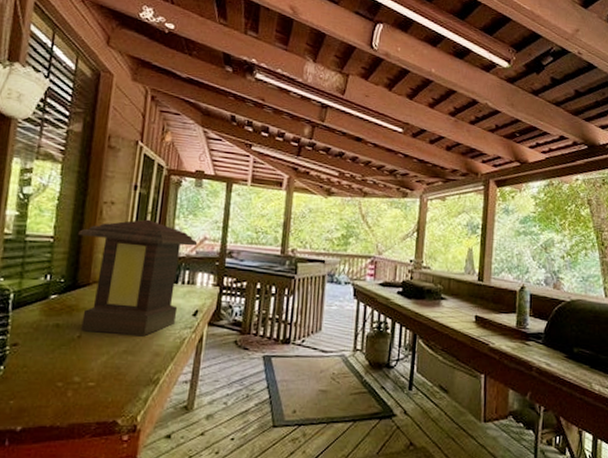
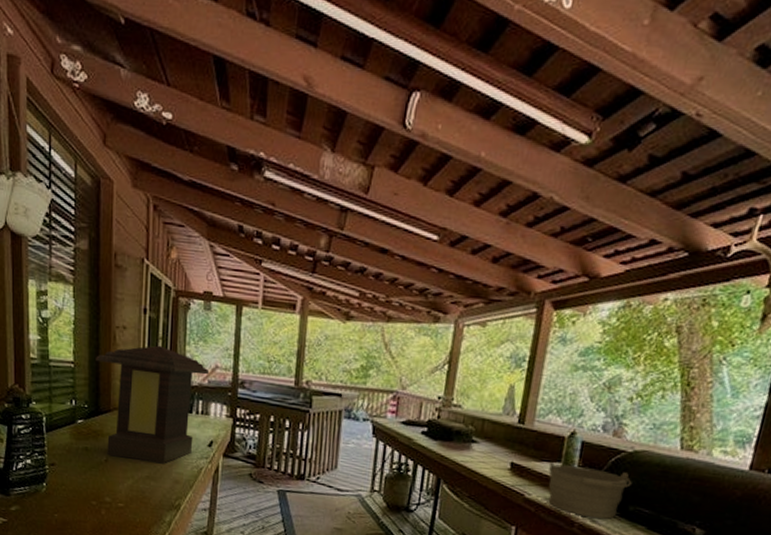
bucket: none [507,314,573,362] -> present [548,462,632,520]

